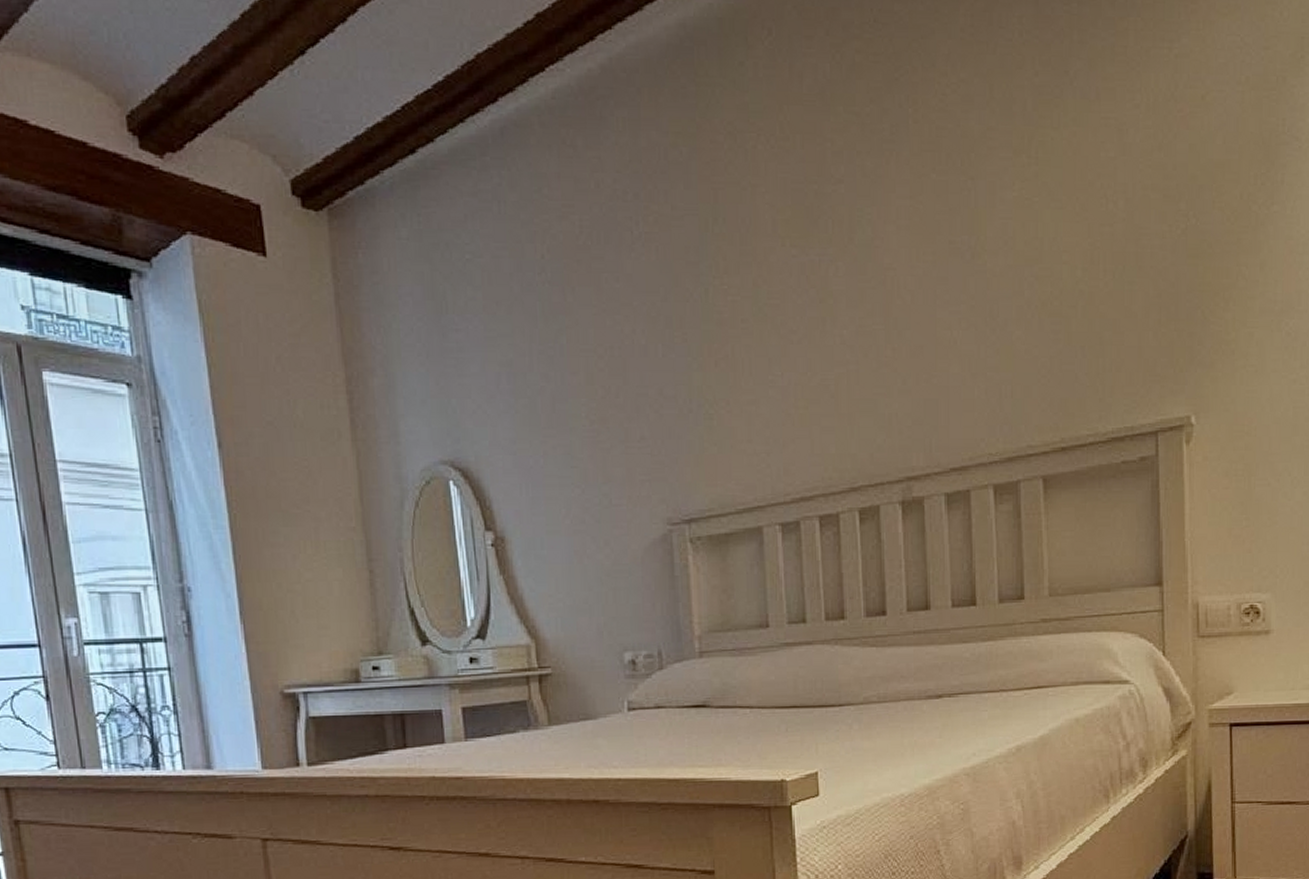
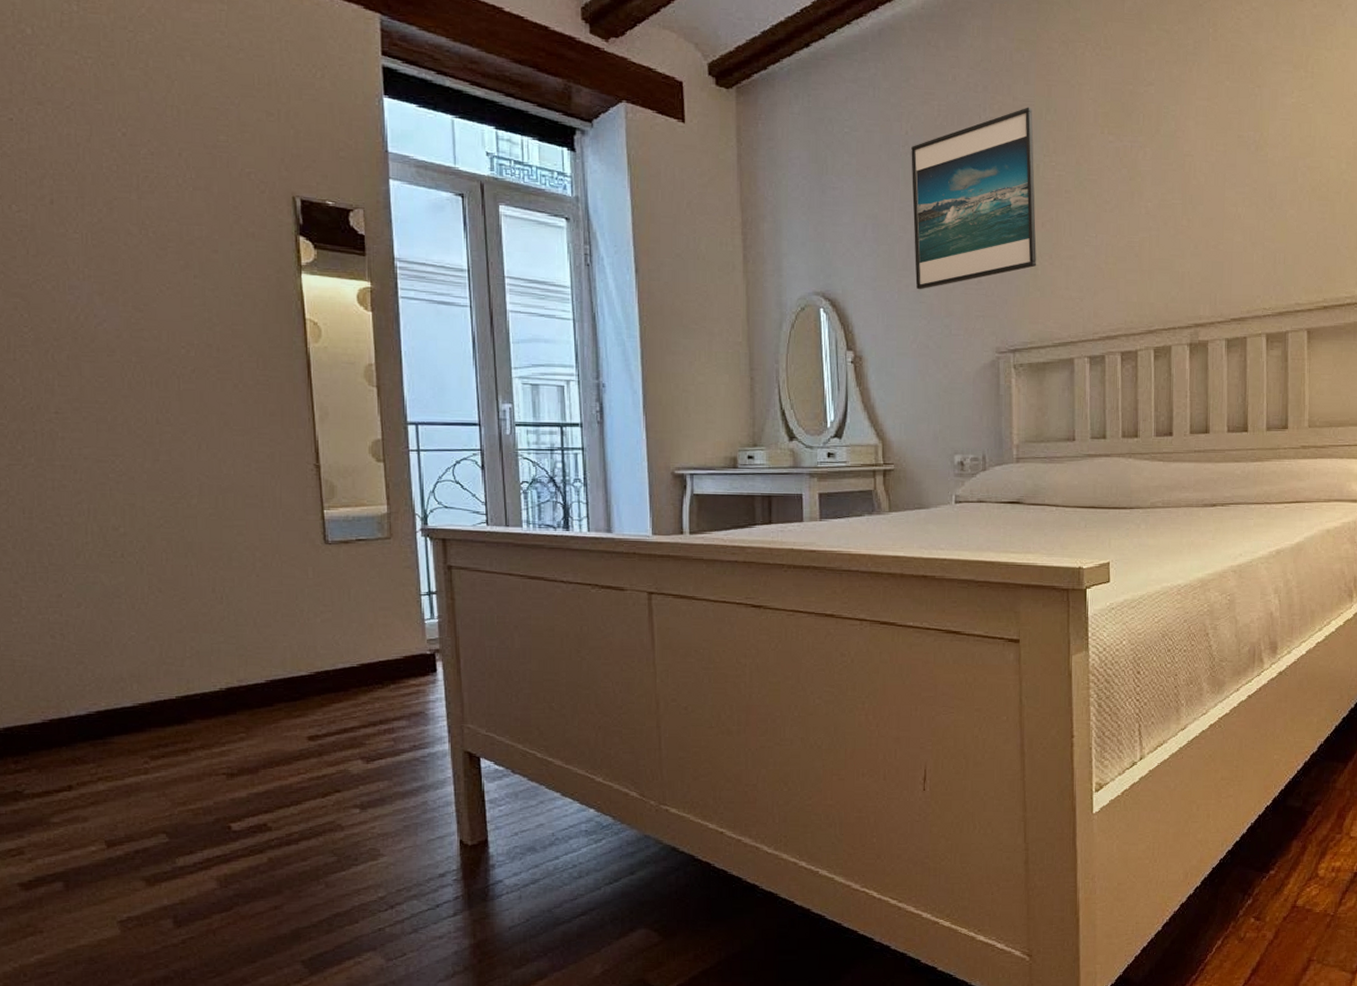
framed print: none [549,217,710,452] -> present [911,107,1037,290]

